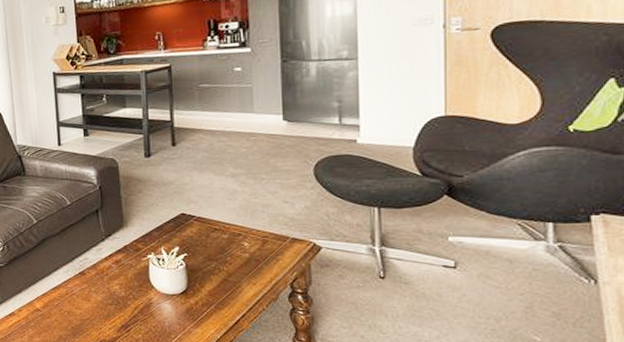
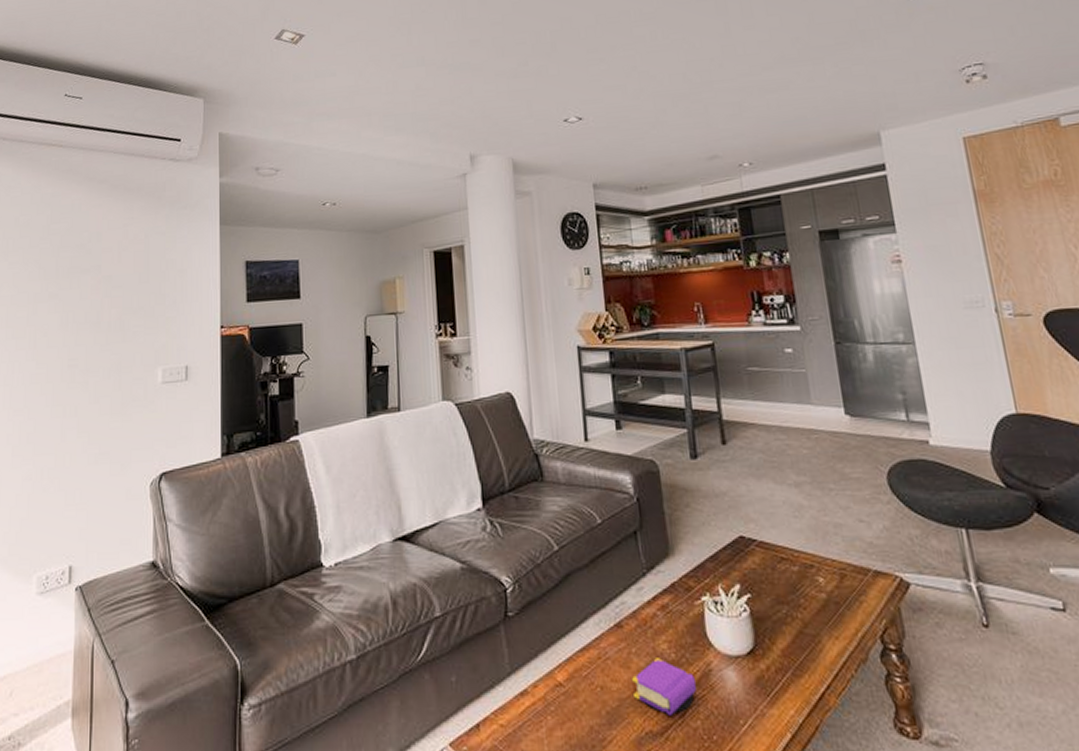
book: none [90,295,139,331] -> present [631,658,696,715]

